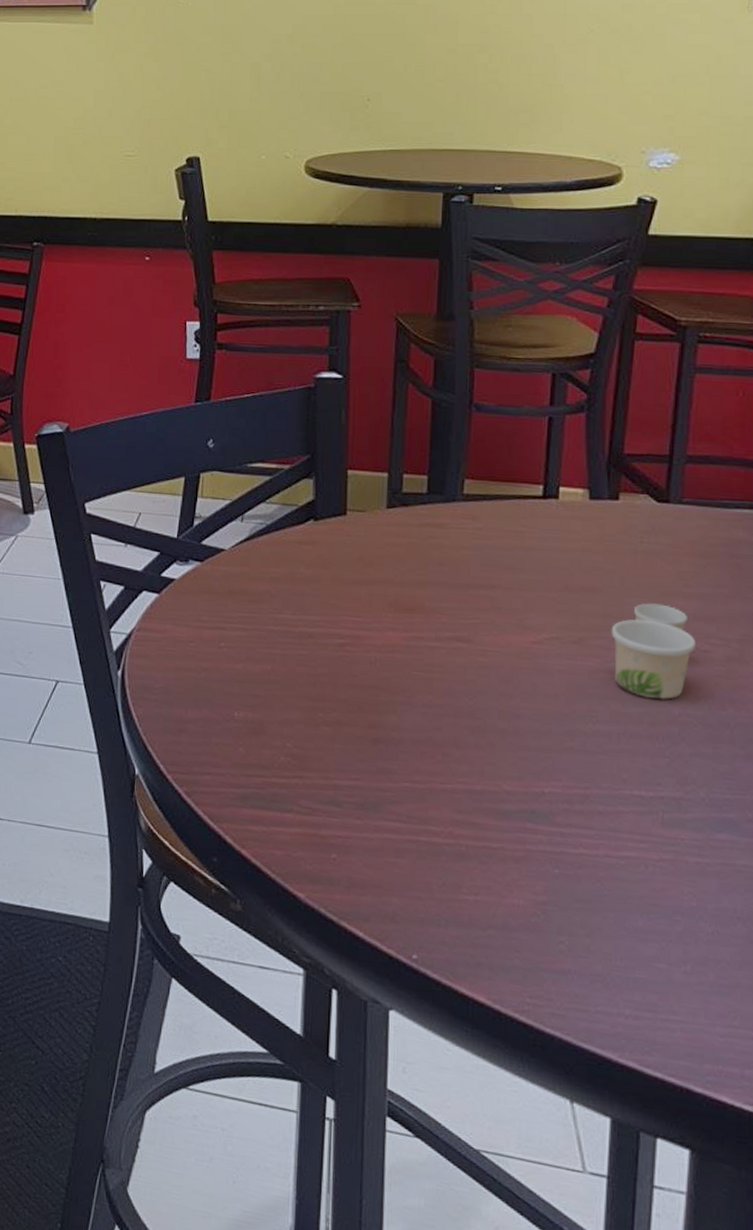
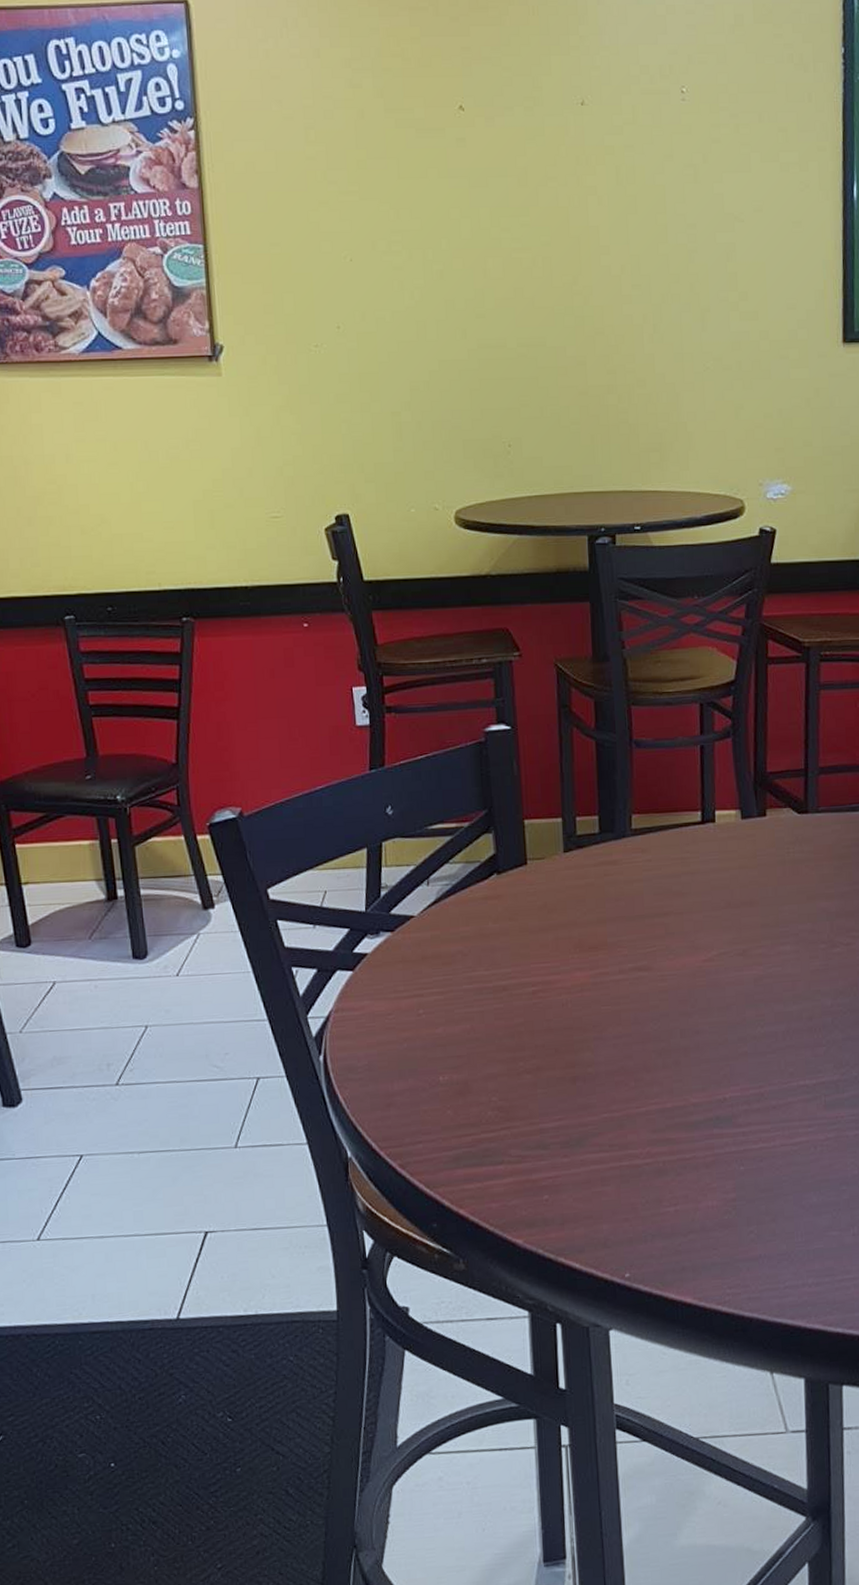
paper cup: present [611,603,695,700] -> none [769,907,839,995]

